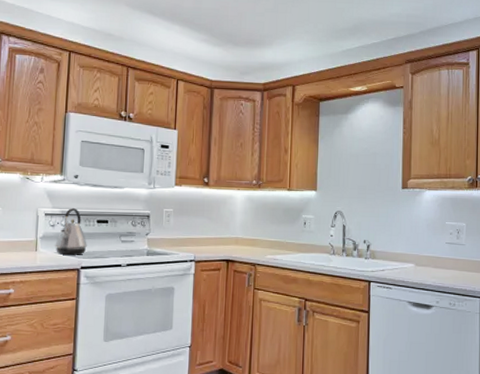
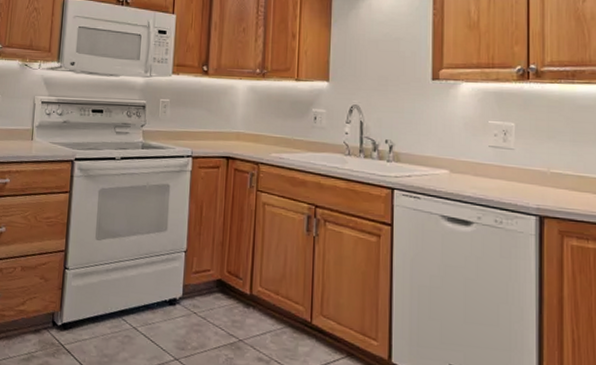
kettle: present [55,207,87,255] -> none [50,95,82,146]

